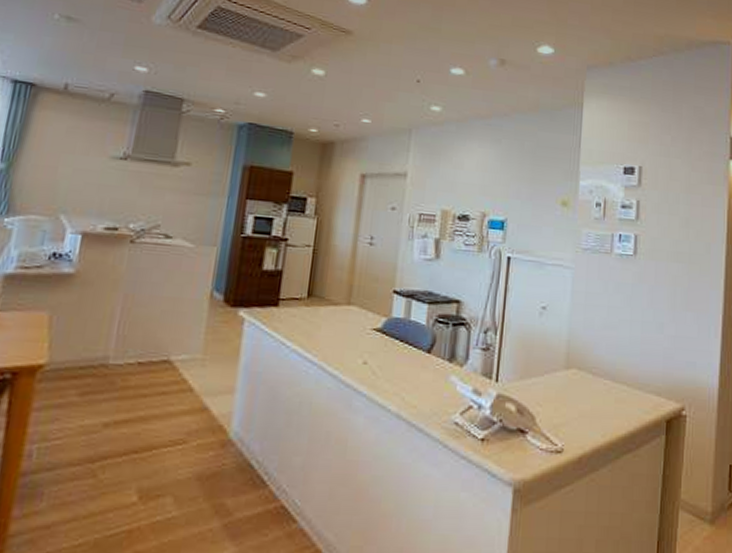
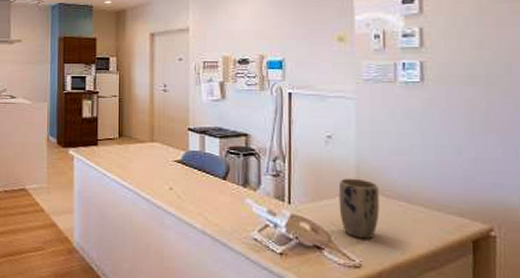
plant pot: none [546,353,587,421] -> present [338,178,380,239]

